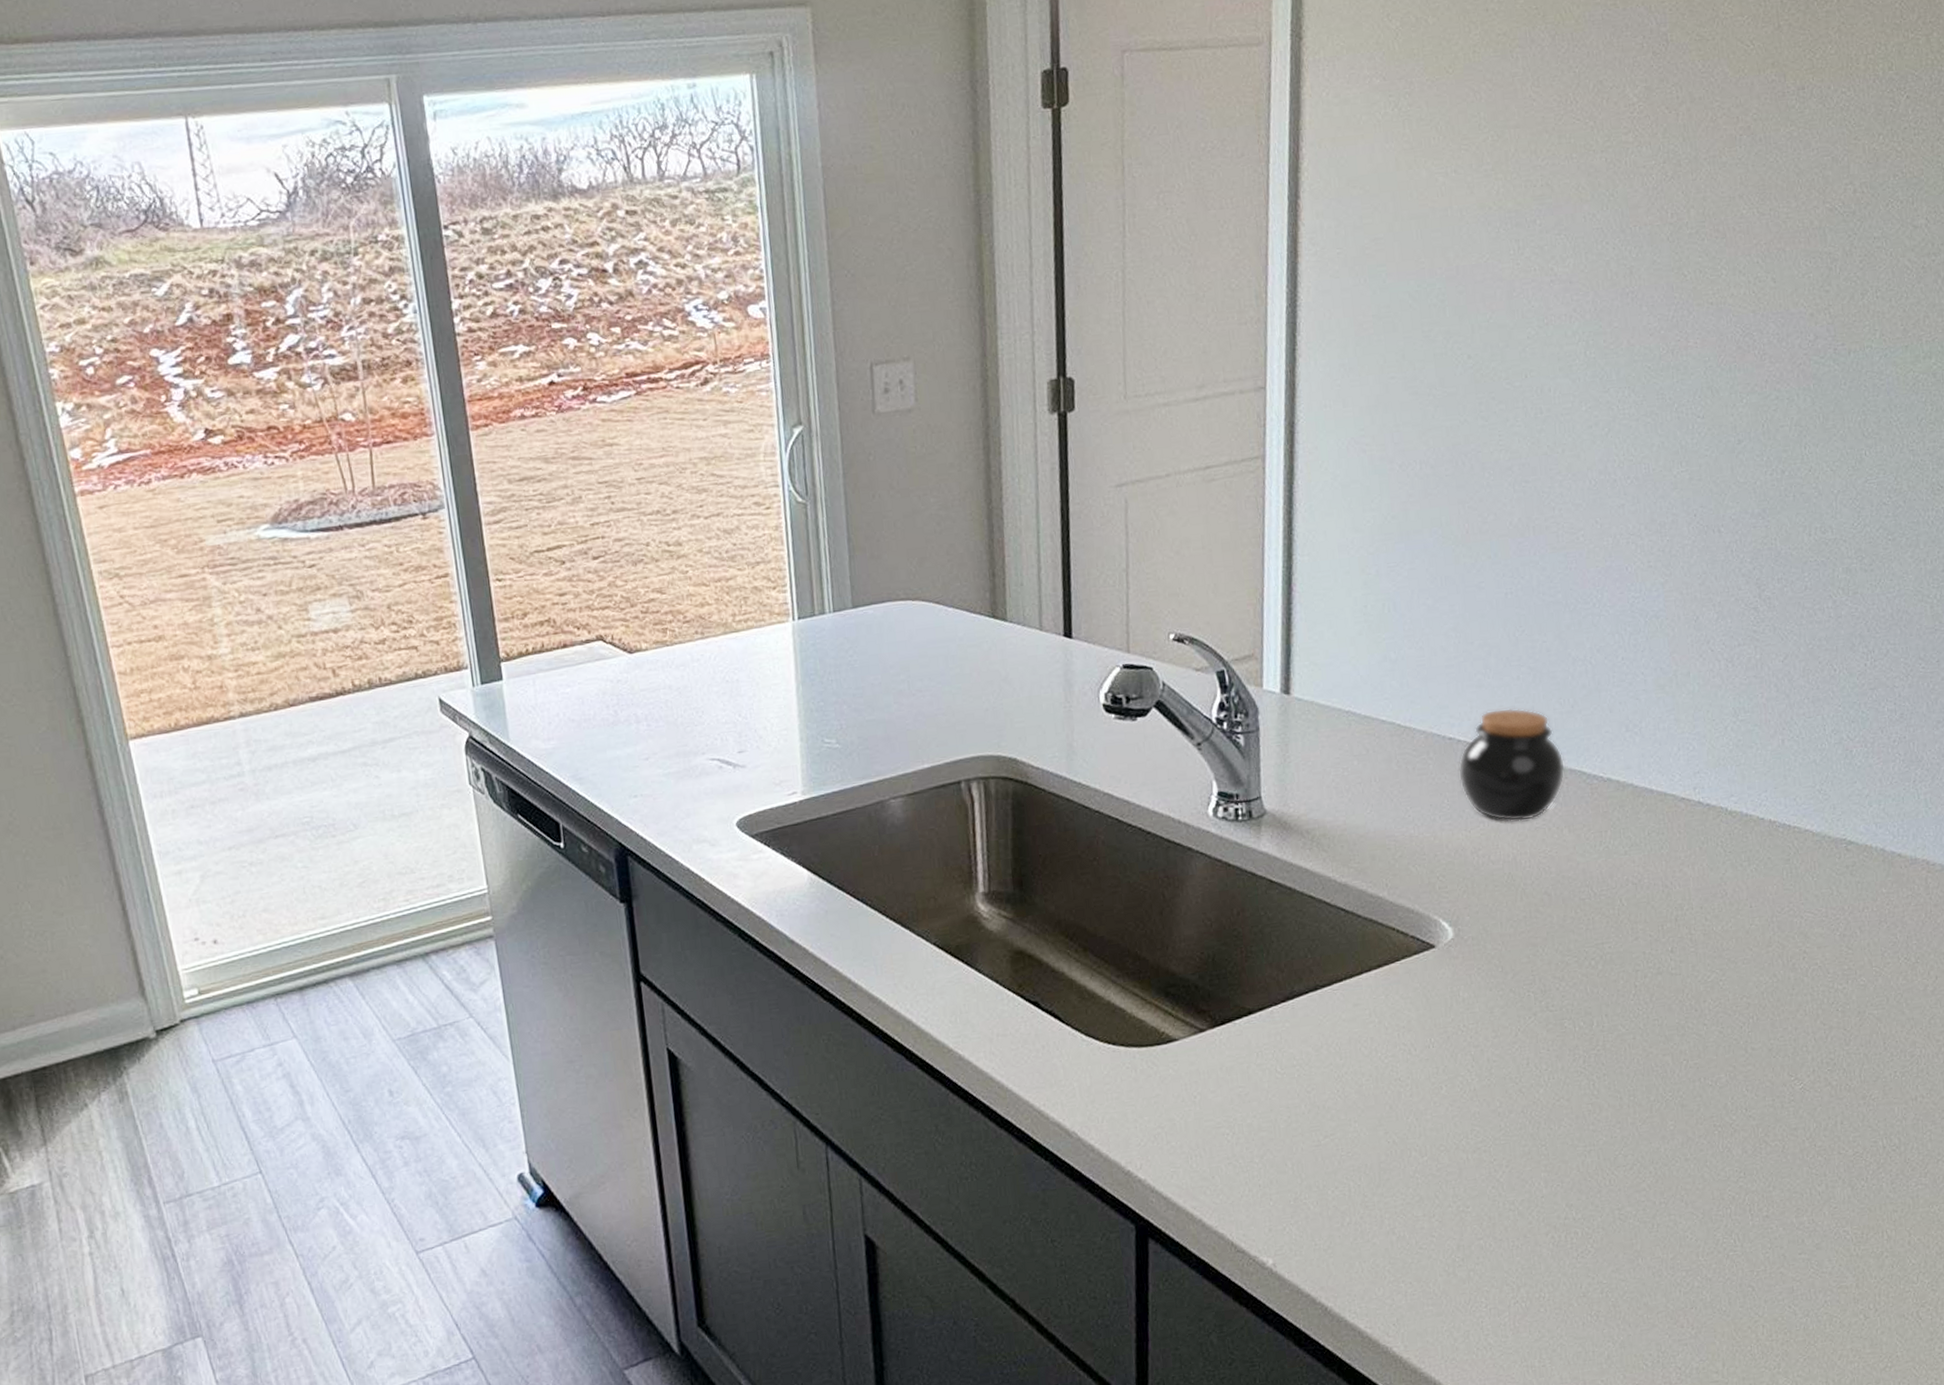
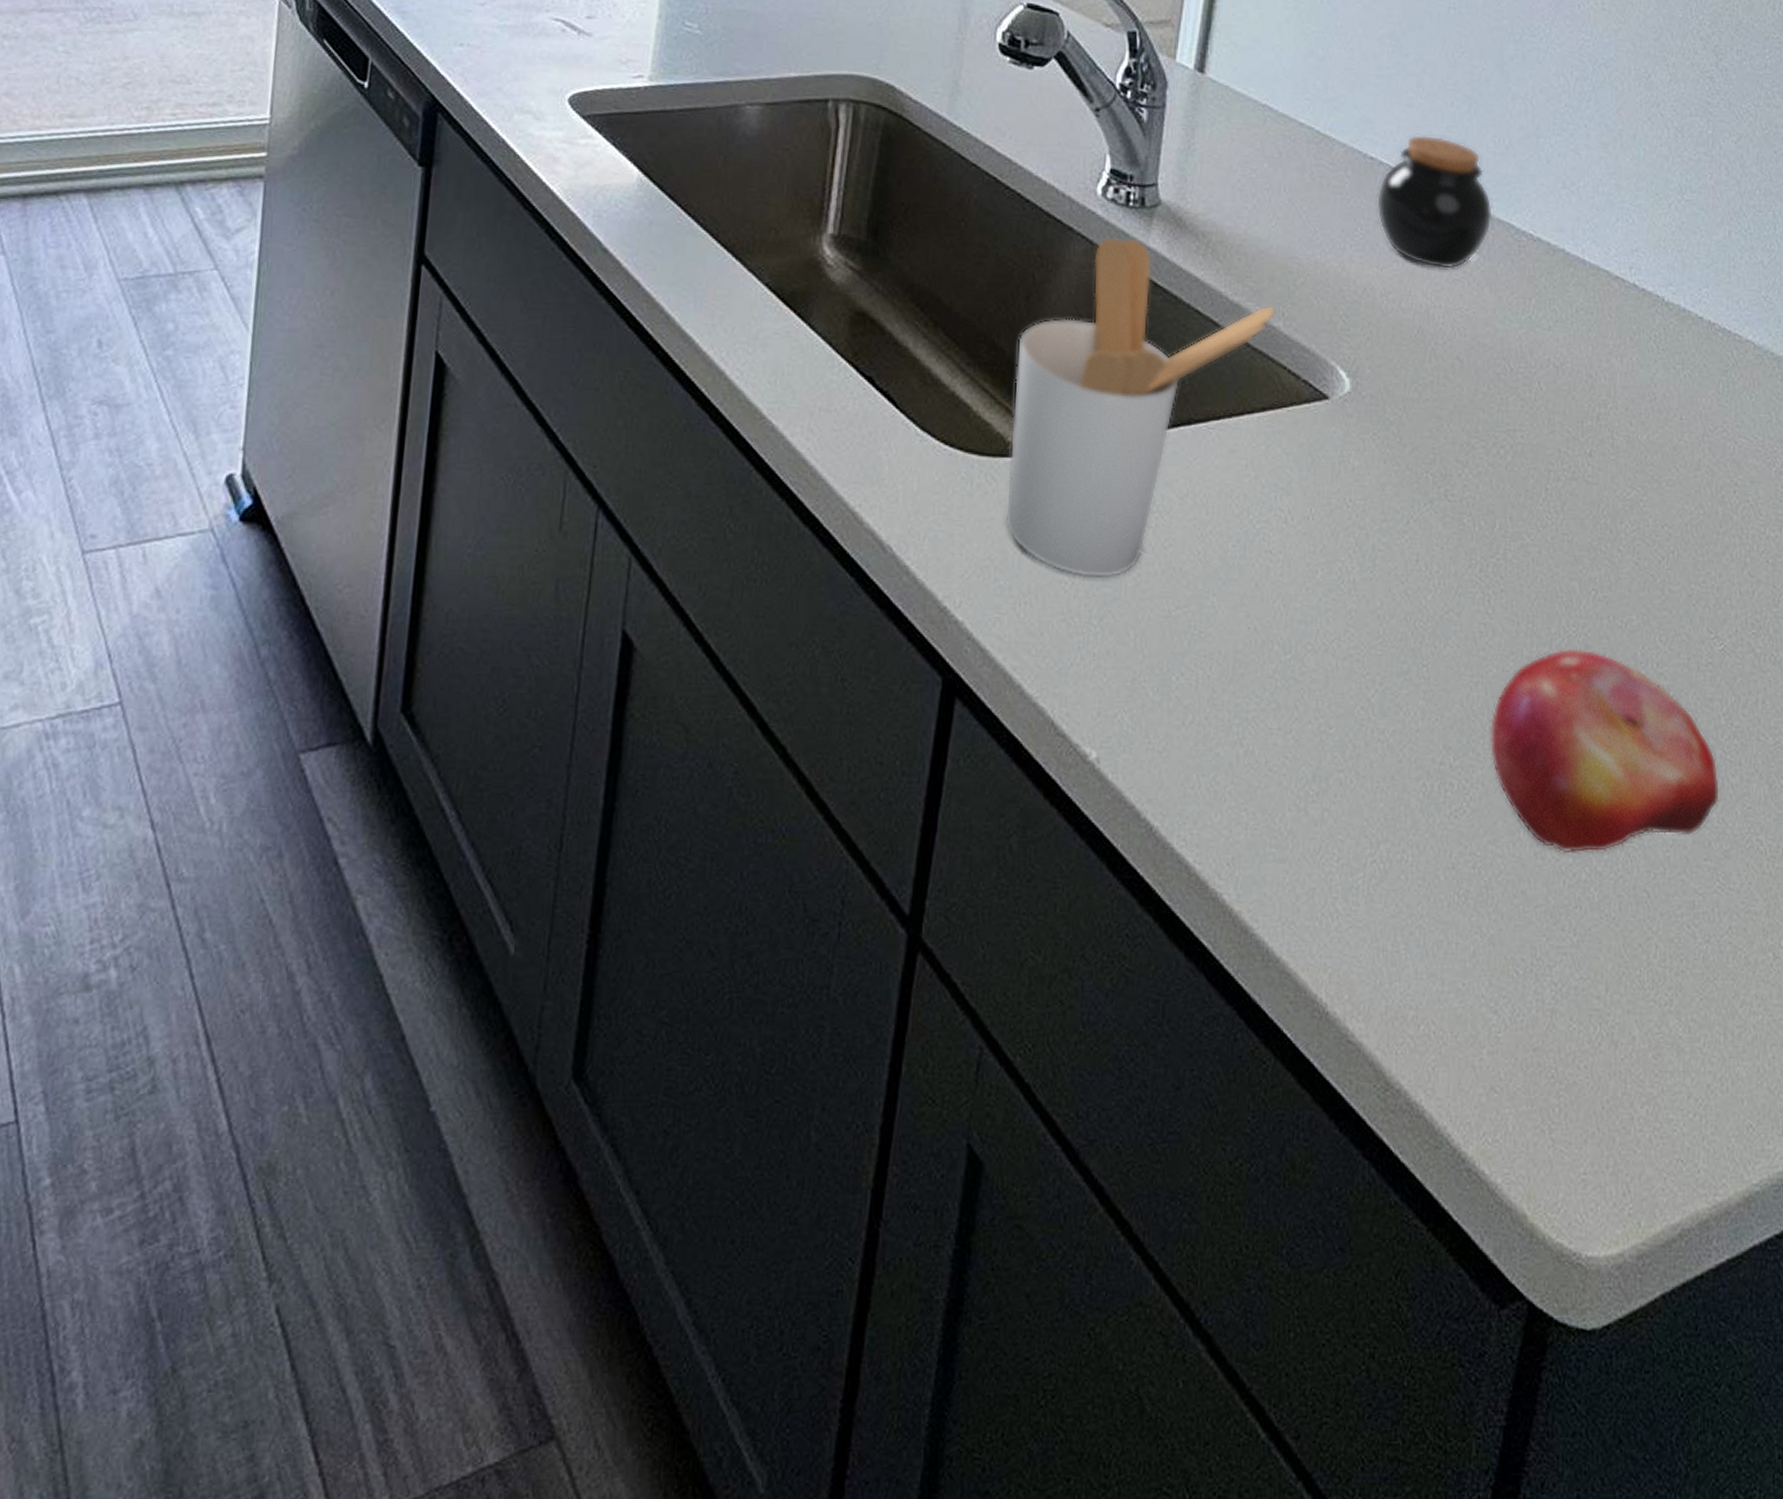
utensil holder: none [1157,845,1380,1128] -> present [1005,237,1276,579]
fruit: none [1604,1108,1810,1270] -> present [1489,648,1721,854]

